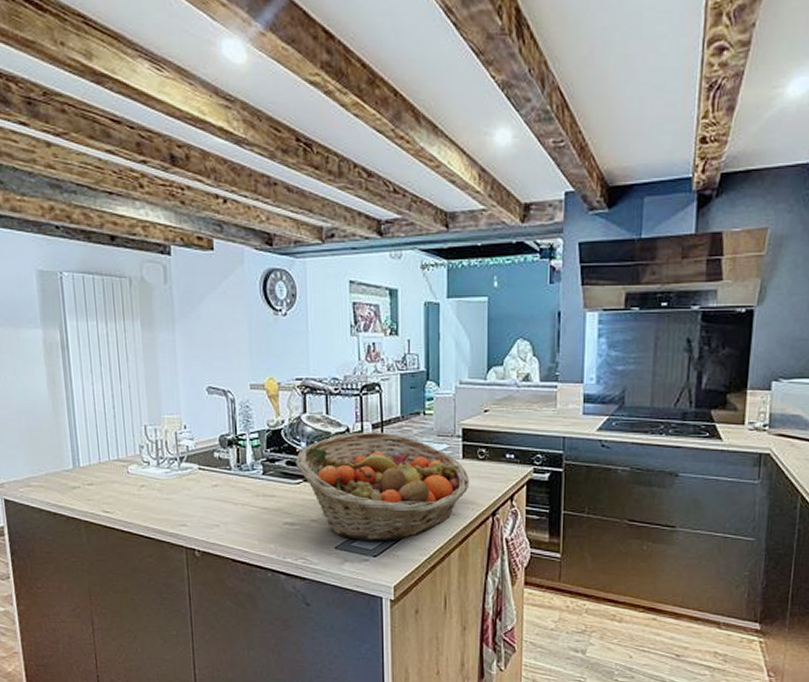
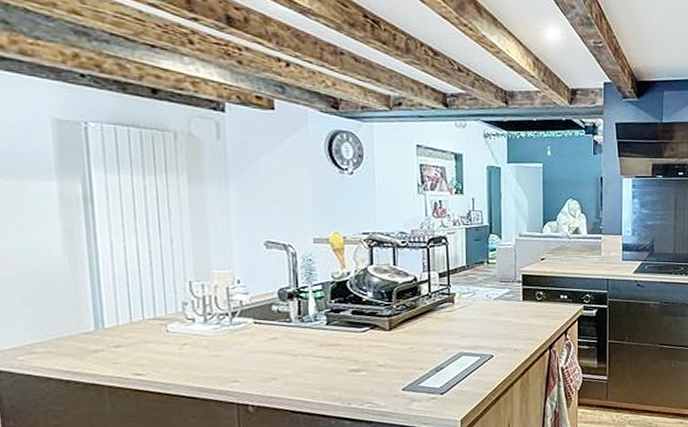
fruit basket: present [296,432,470,542] -> none [362,280,529,381]

